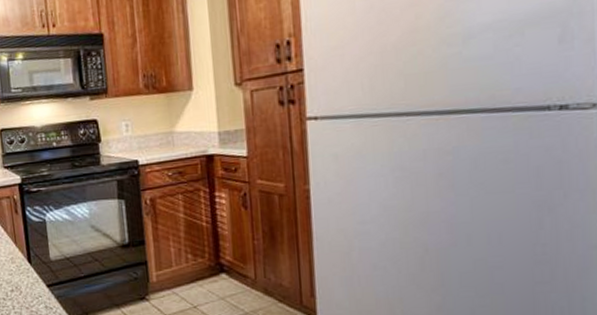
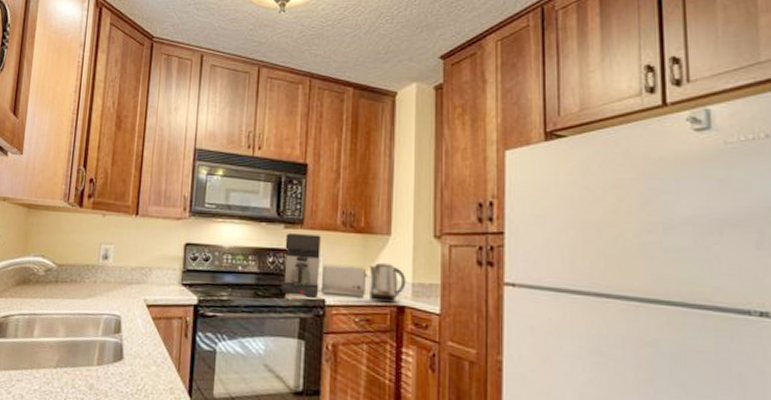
coffee maker: none [92,101,132,162] -> present [281,232,321,298]
toaster: none [131,123,176,157] -> present [320,263,369,300]
kettle: none [175,116,213,155] -> present [369,262,406,303]

